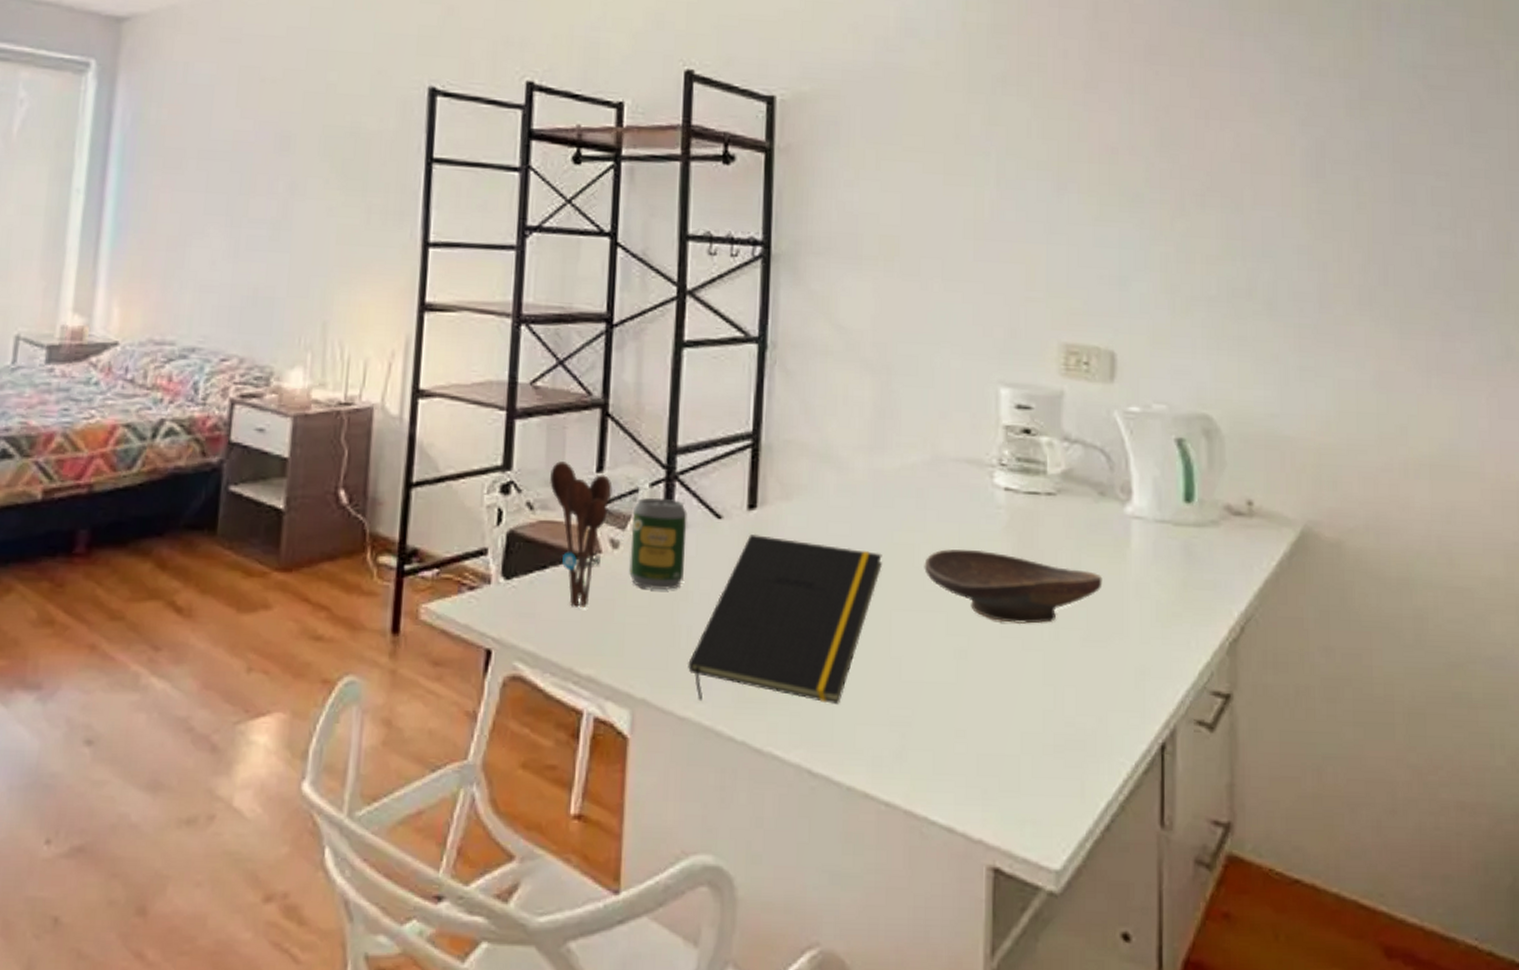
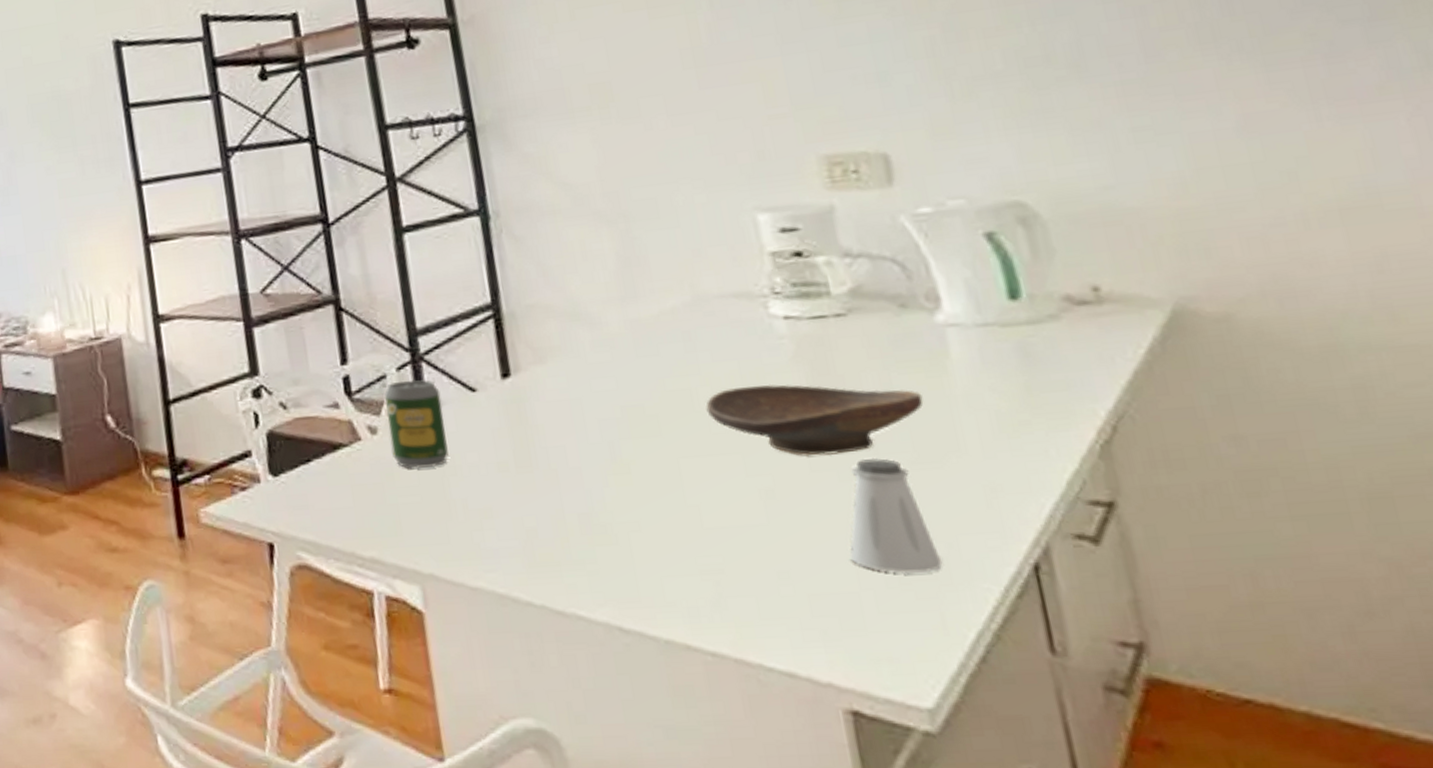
utensil holder: present [550,461,613,609] -> none [296,360,362,495]
notepad: present [688,533,882,706] -> none [470,401,660,571]
saltshaker: none [1018,630,1091,743] -> present [849,457,943,575]

